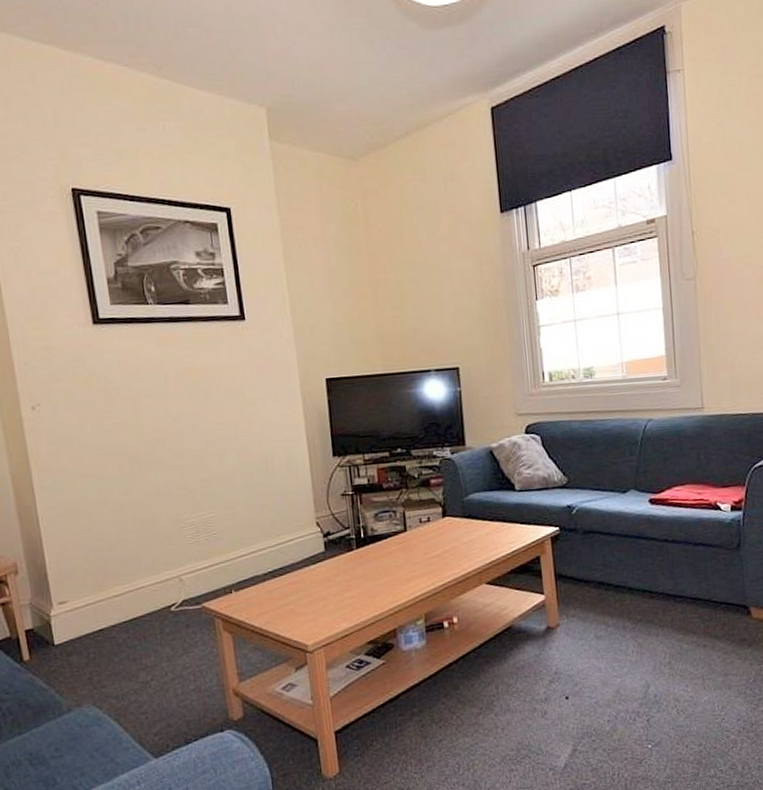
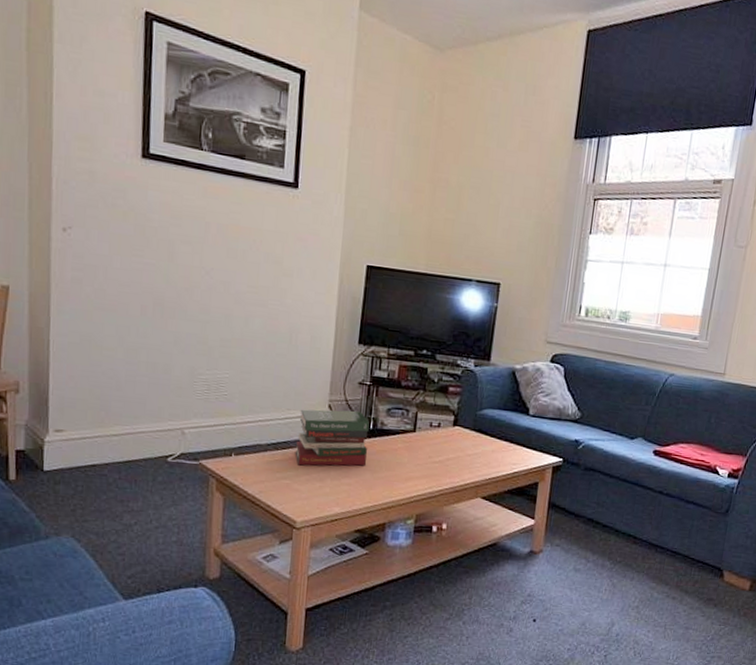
books: none [289,522,365,589] -> present [295,409,370,466]

